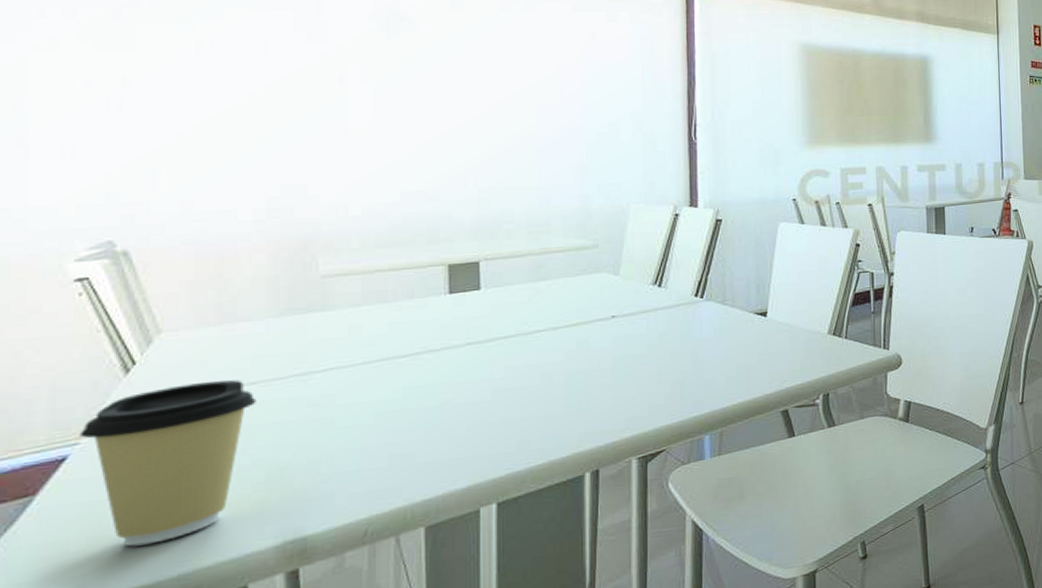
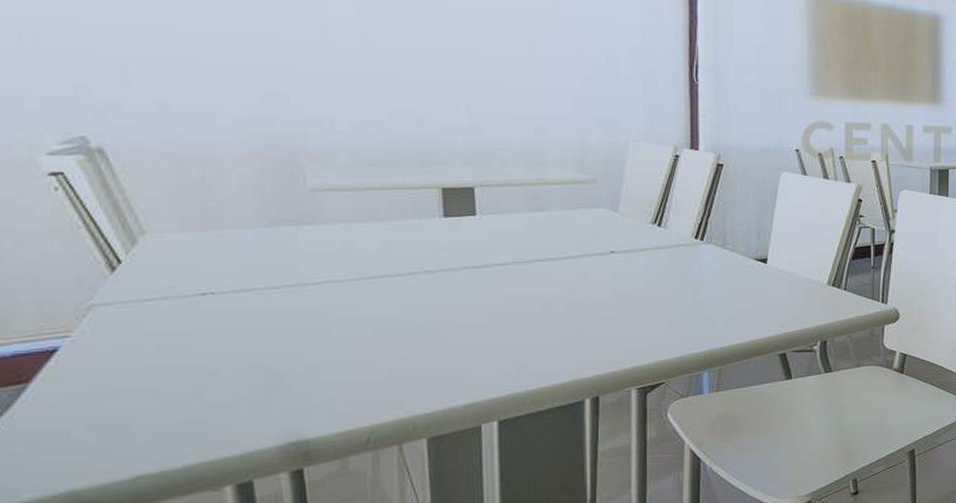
coffee cup: present [79,380,256,547] -> none [69,285,250,438]

